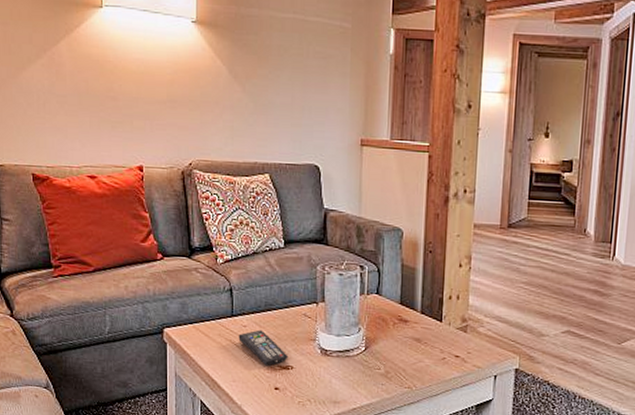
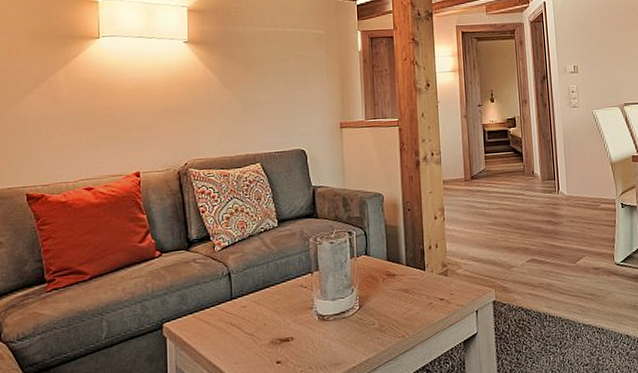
remote control: present [238,329,288,366] -> none [238,307,288,341]

